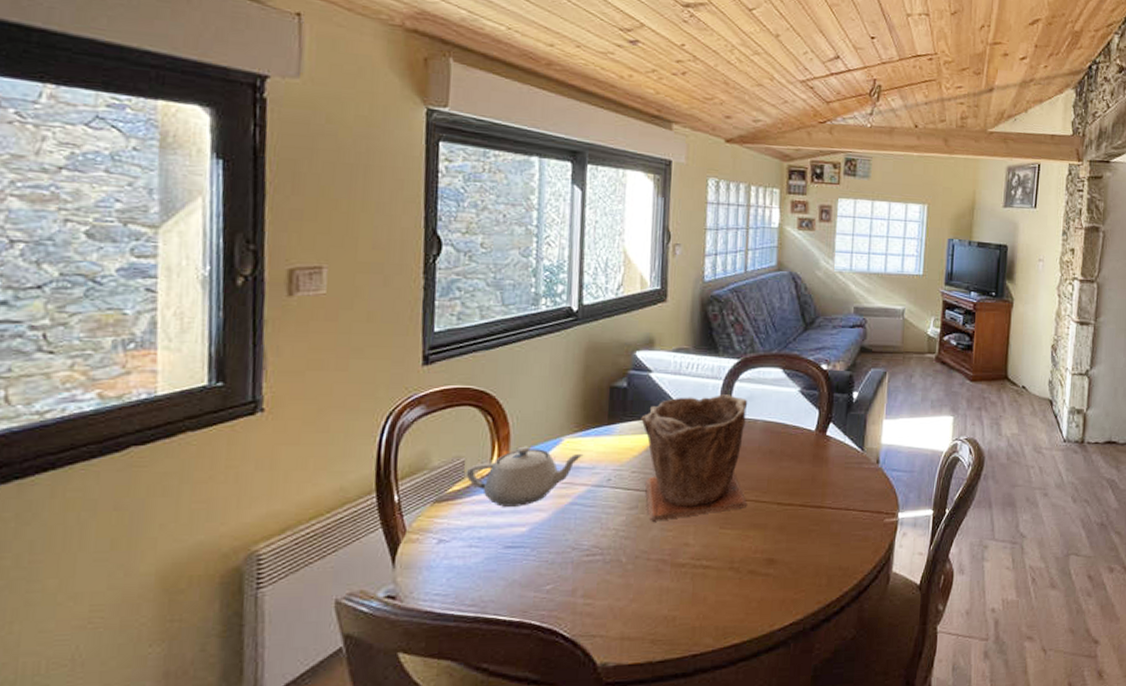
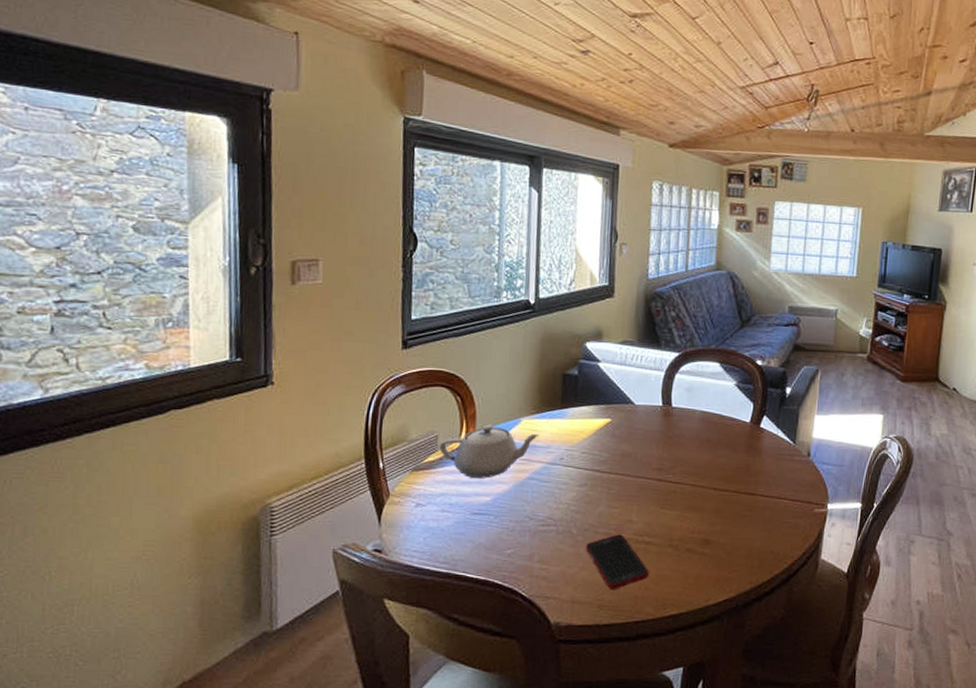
cell phone: none [637,559,708,622] -> present [586,534,649,590]
plant pot: present [641,394,748,522] -> none [590,385,688,499]

